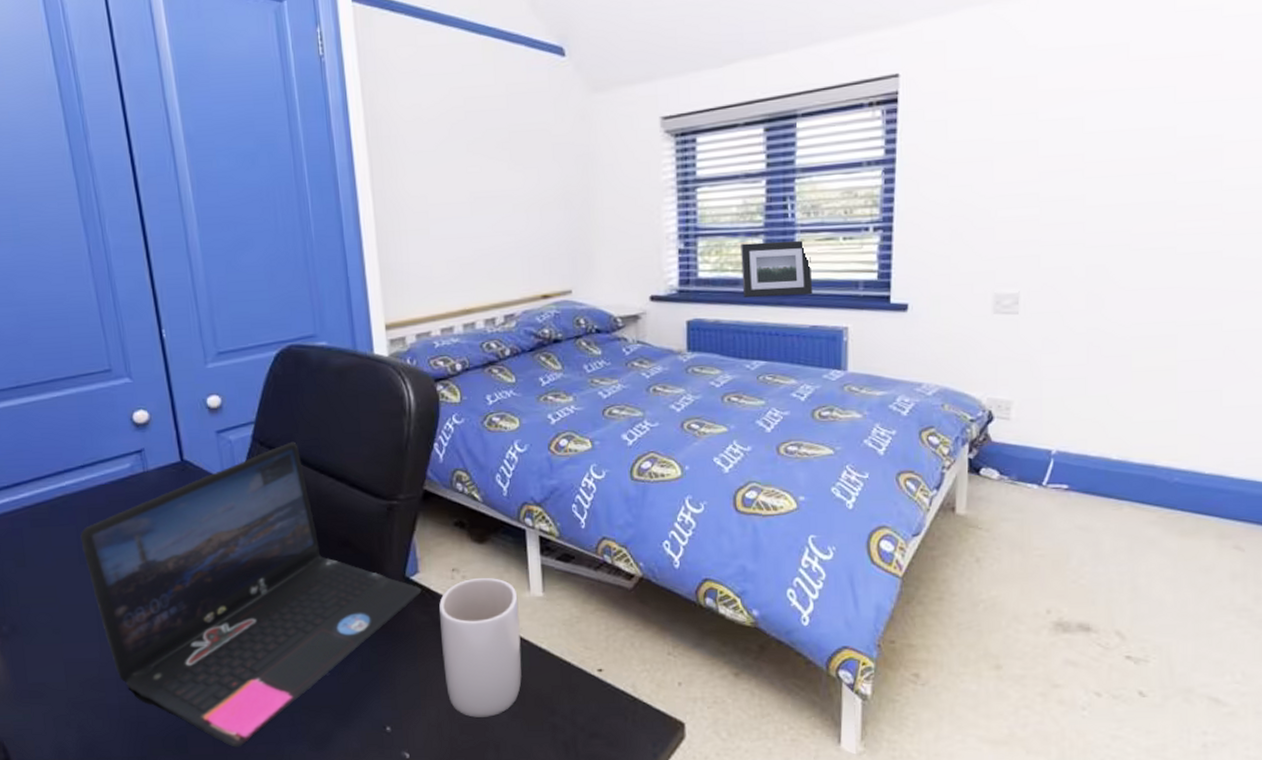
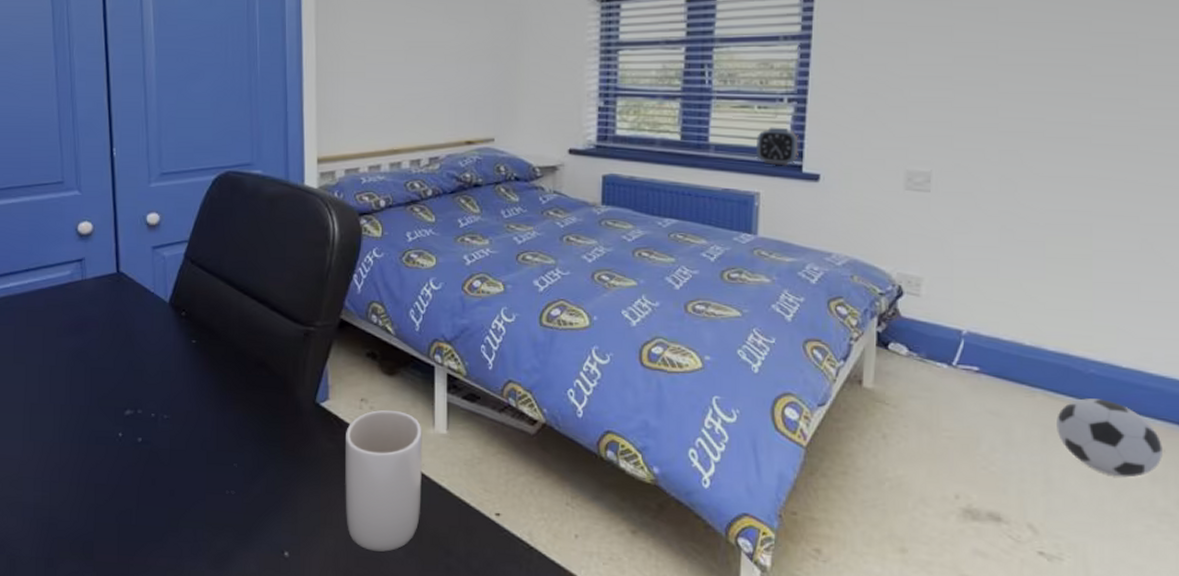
laptop: present [80,441,422,748] -> none [17,262,330,558]
picture frame: present [741,240,813,298] -> none [658,105,727,159]
alarm clock: none [843,258,887,298] -> present [756,127,800,166]
soccer ball: none [1143,506,1242,579] -> present [1057,398,1162,478]

